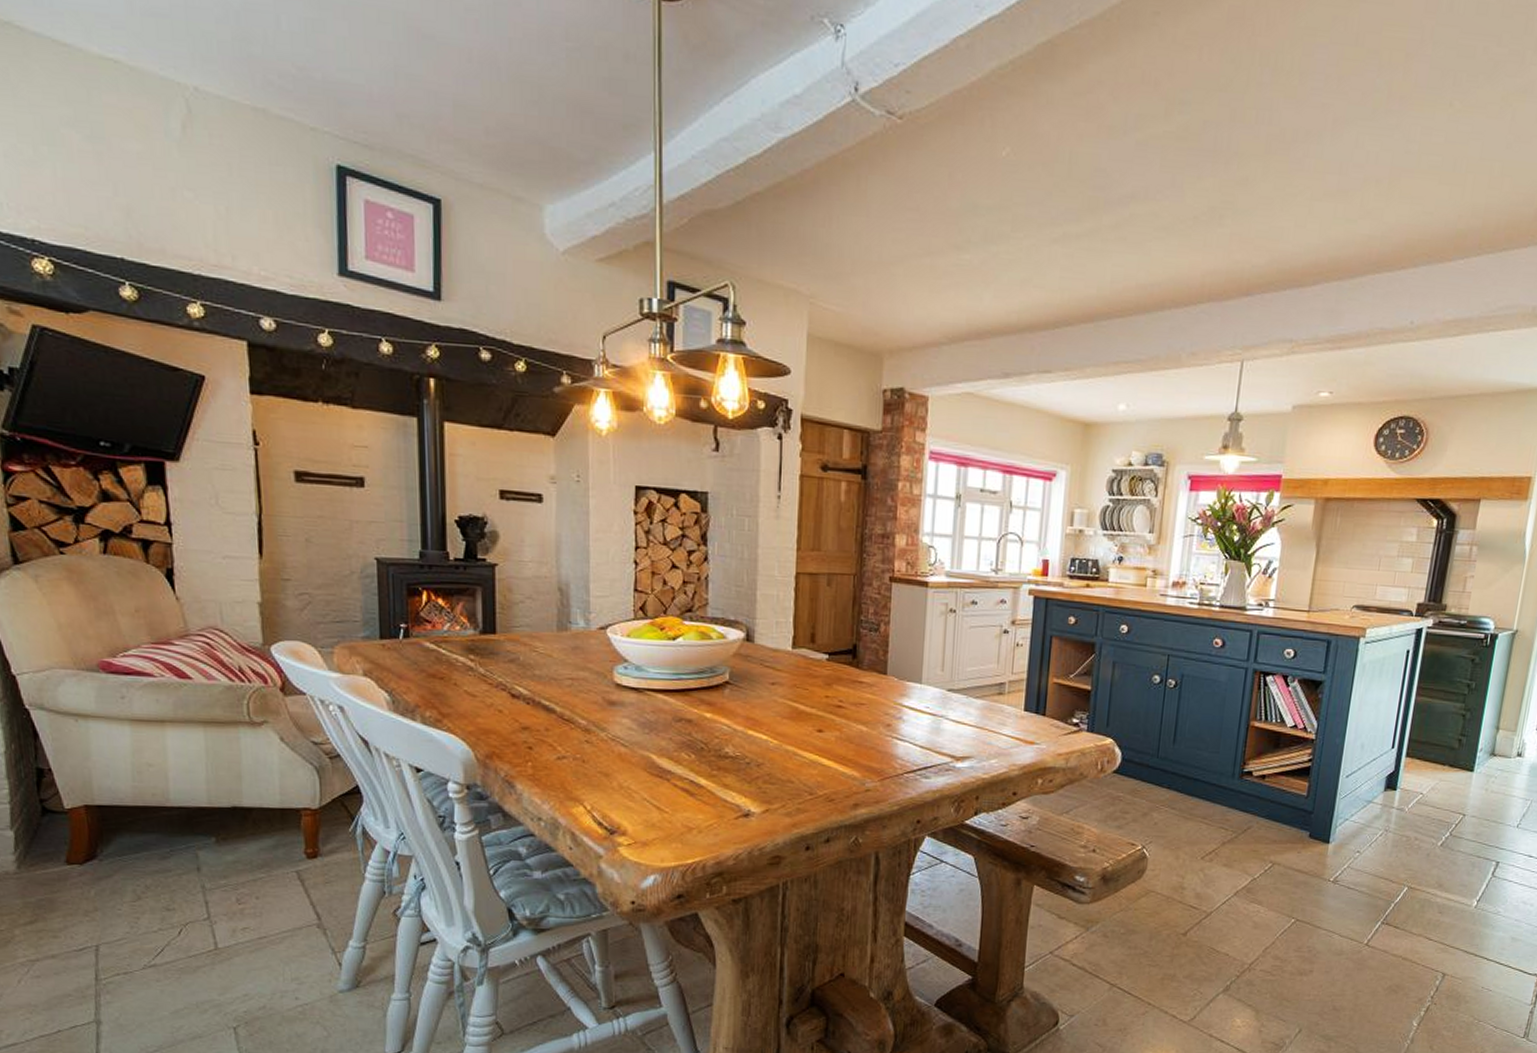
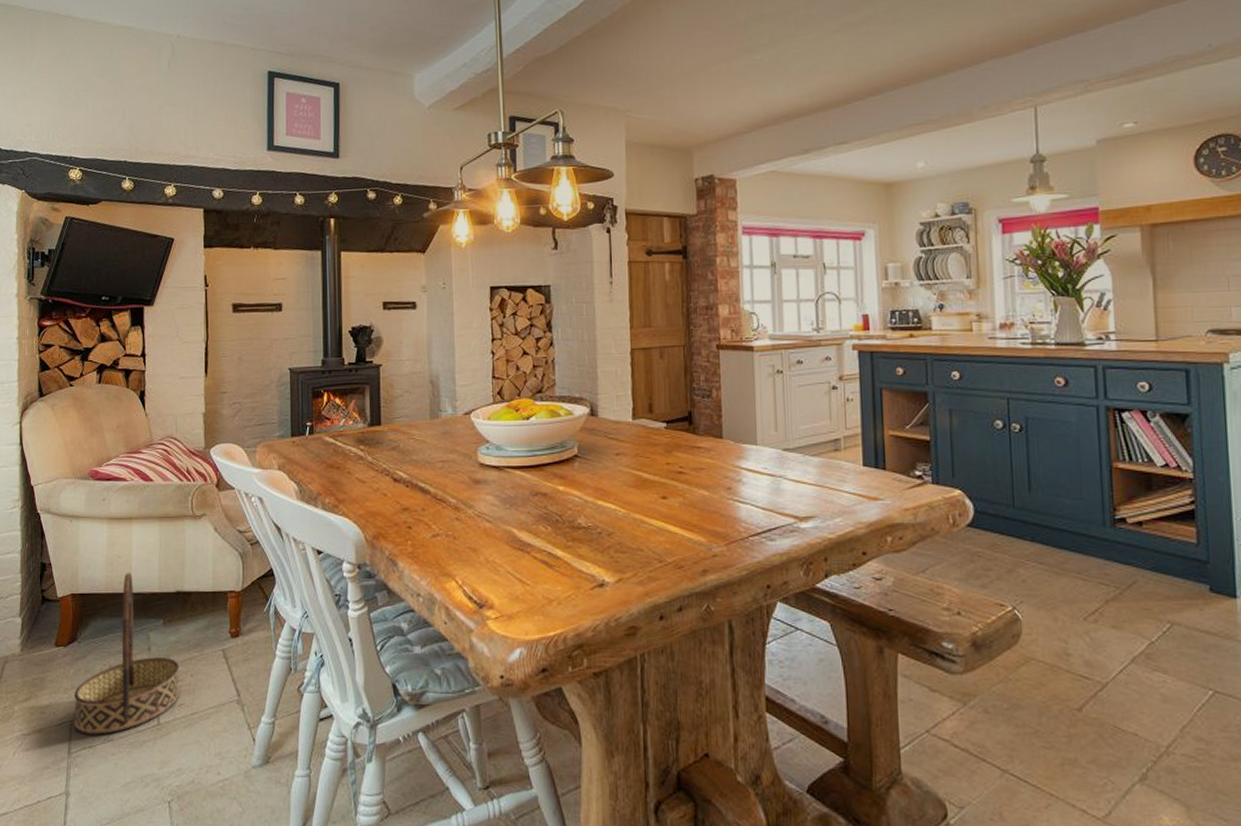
basket: none [98,783,243,960] -> present [74,572,180,735]

